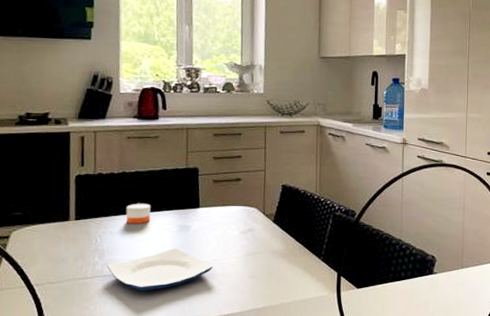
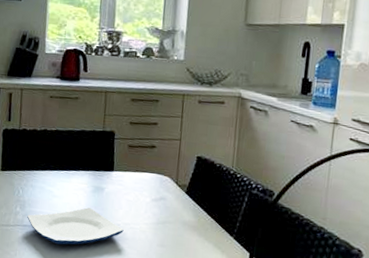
candle: present [126,203,151,225] -> none [45,160,69,181]

